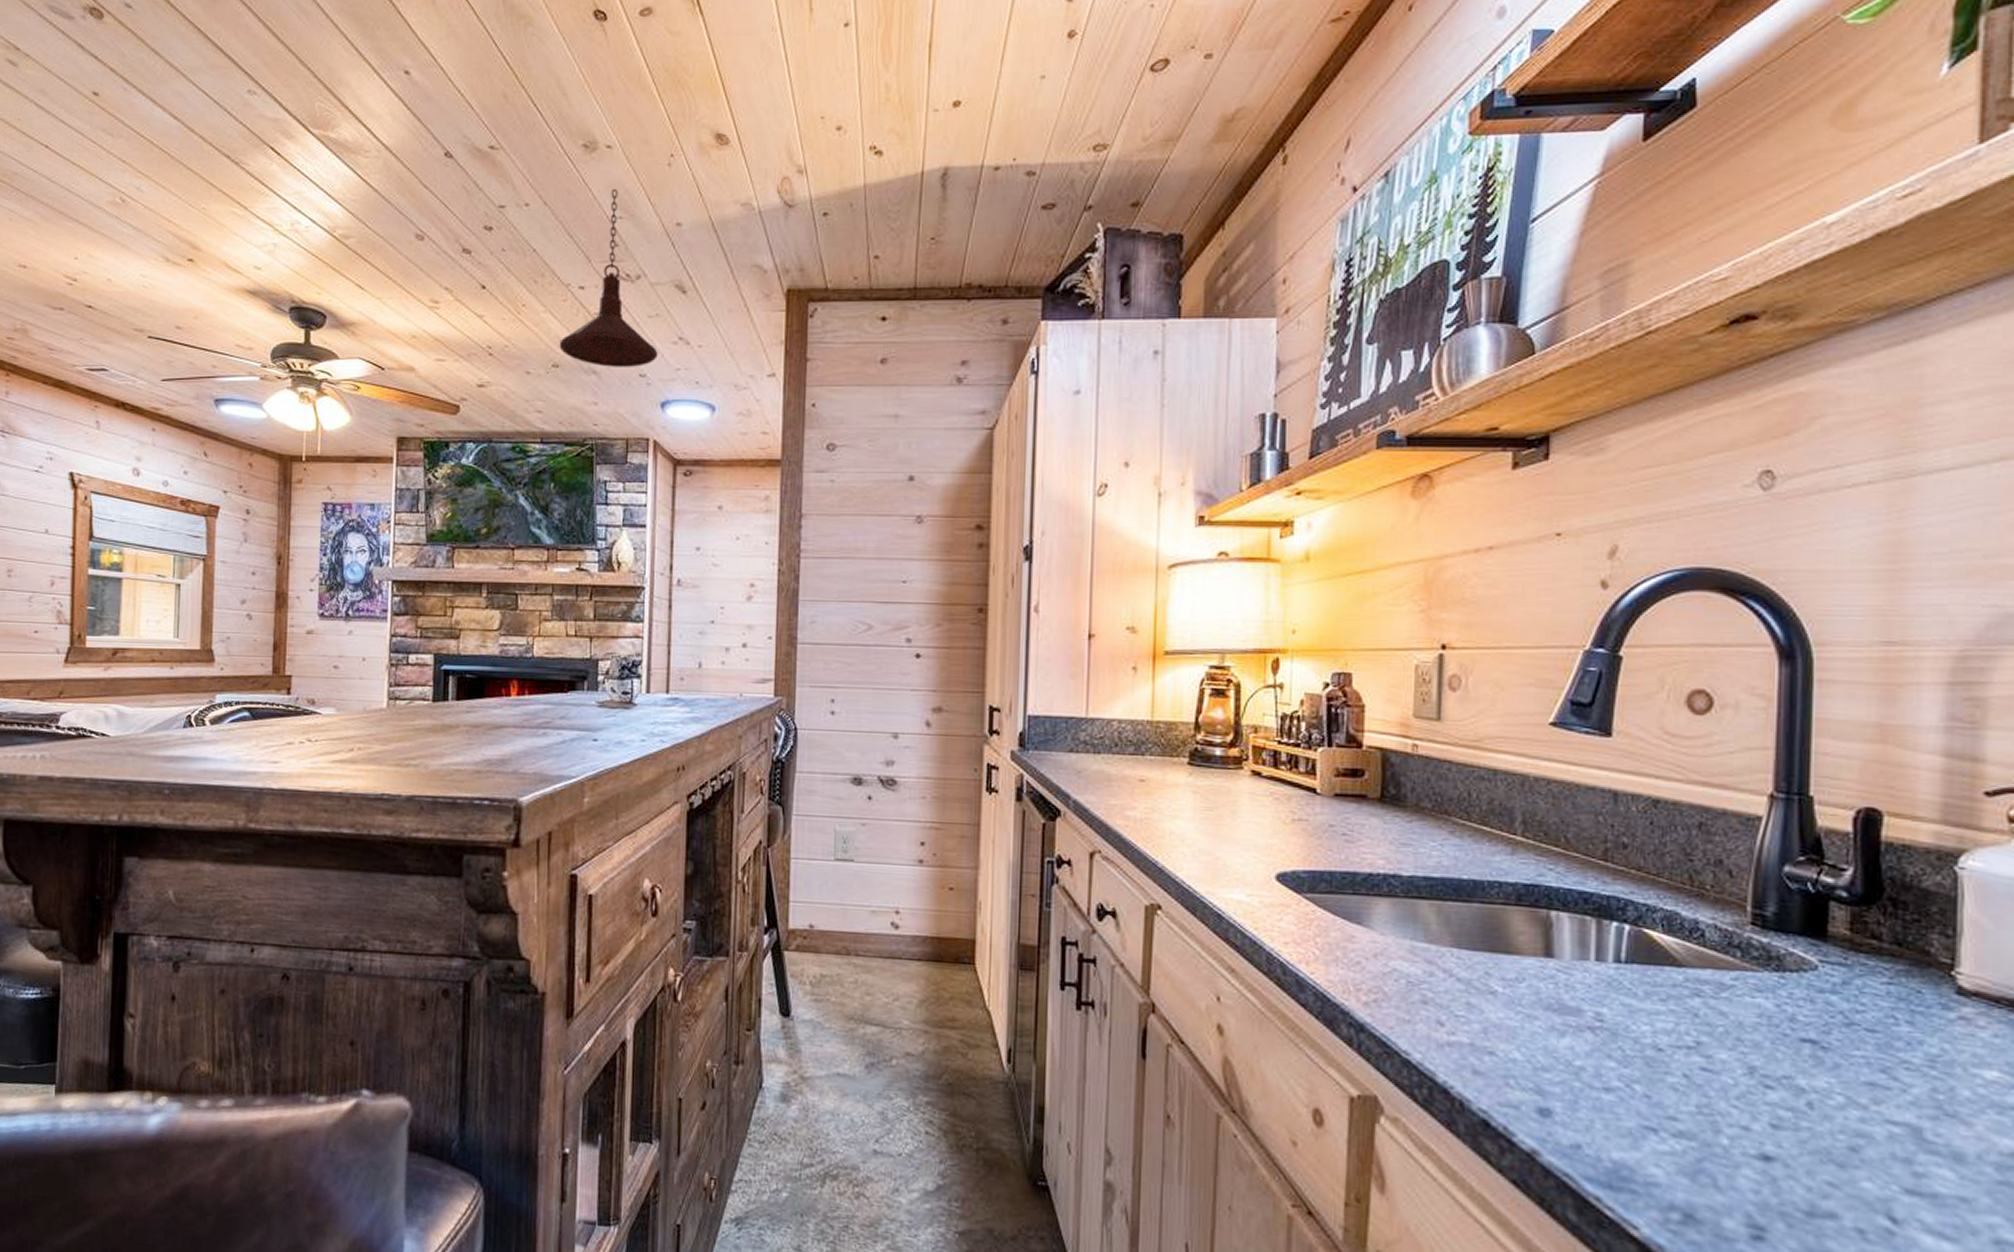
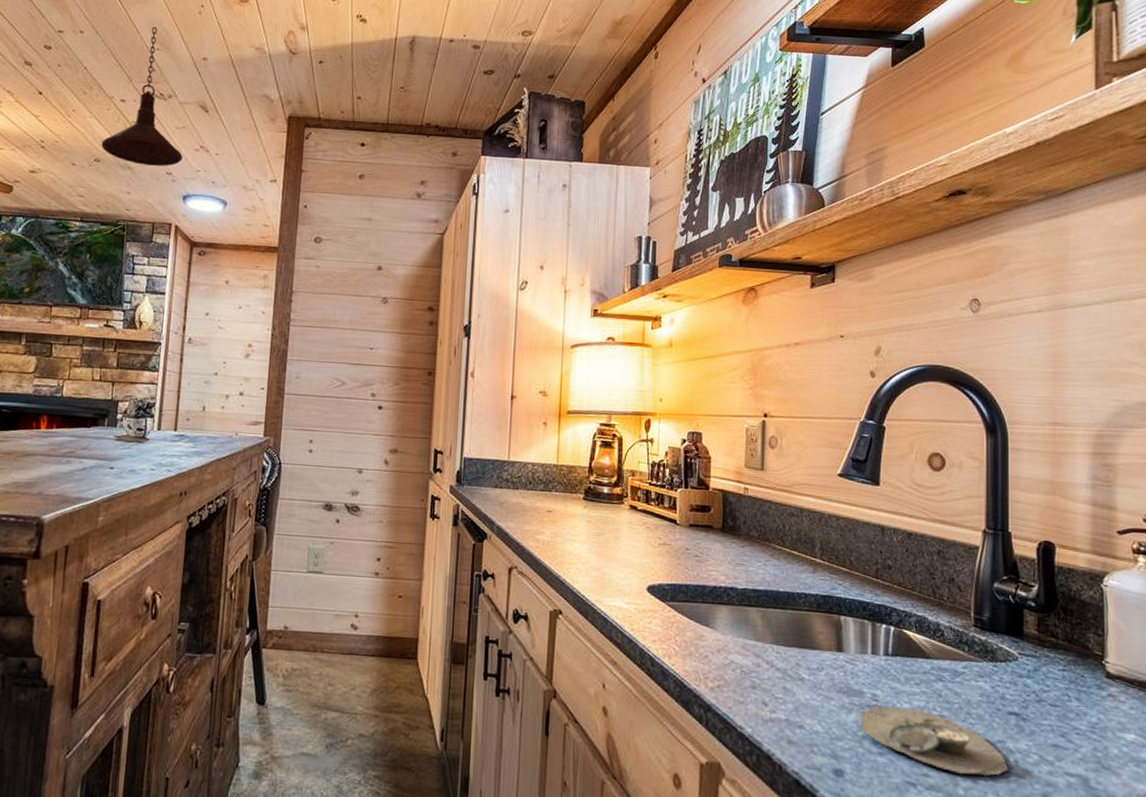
soap dish: none [1578,1028,1797,1122] -> present [861,706,1008,777]

